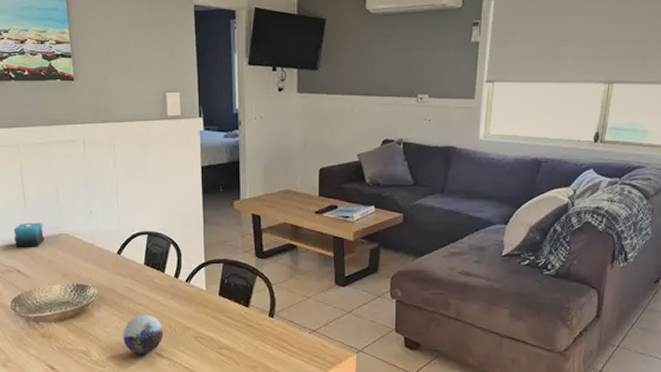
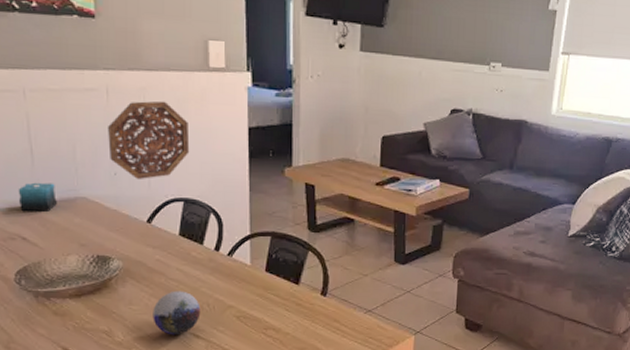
decorative platter: none [85,147,152,217] -> present [108,101,190,180]

